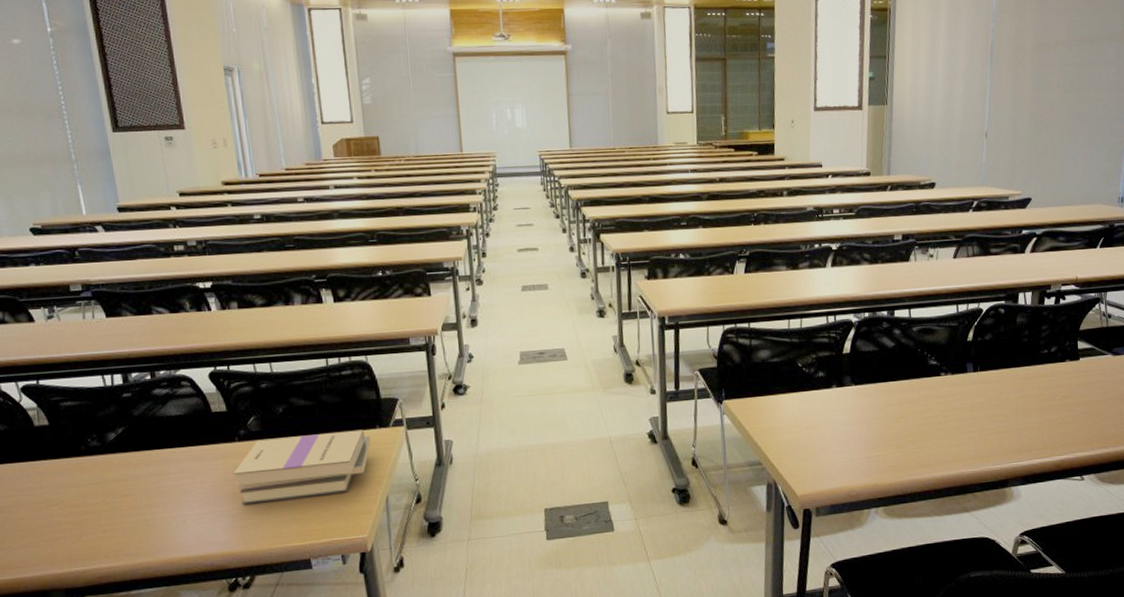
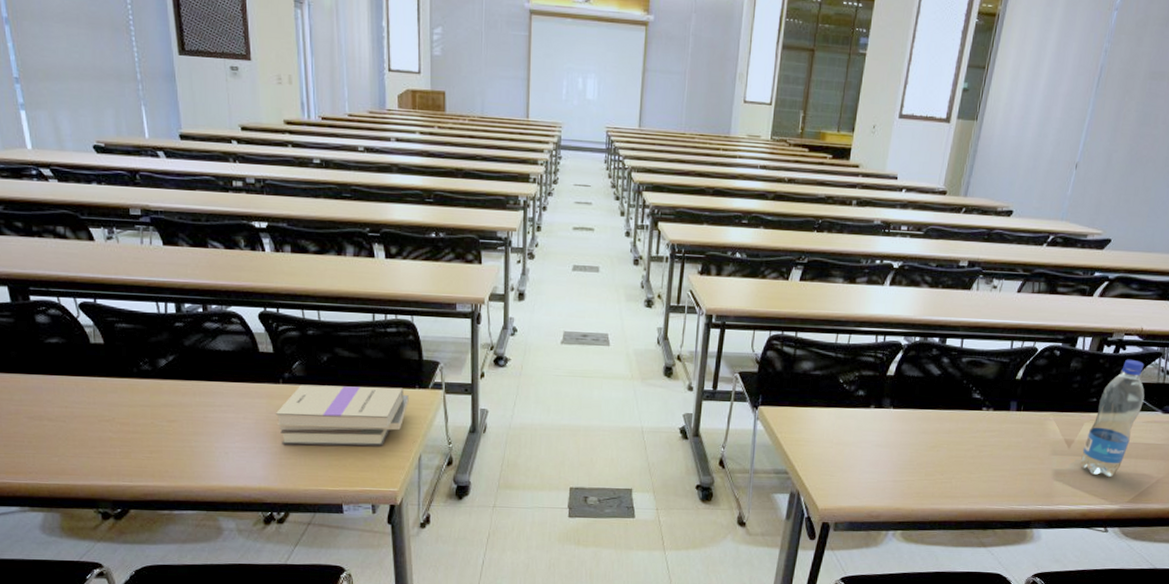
bottle: none [1043,307,1092,426] -> present [1079,359,1145,478]

